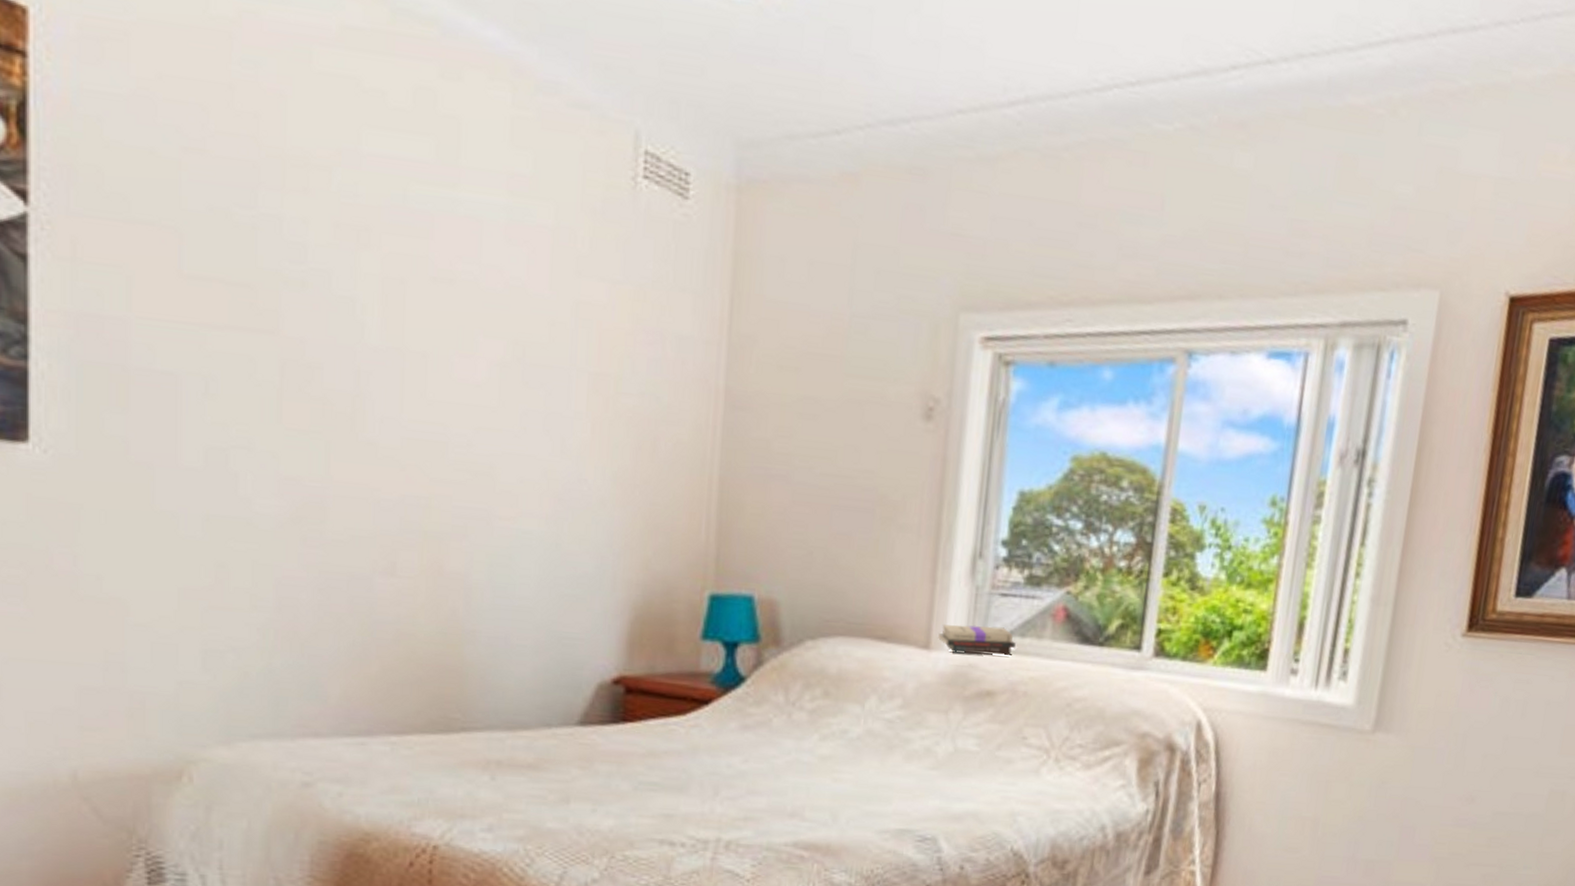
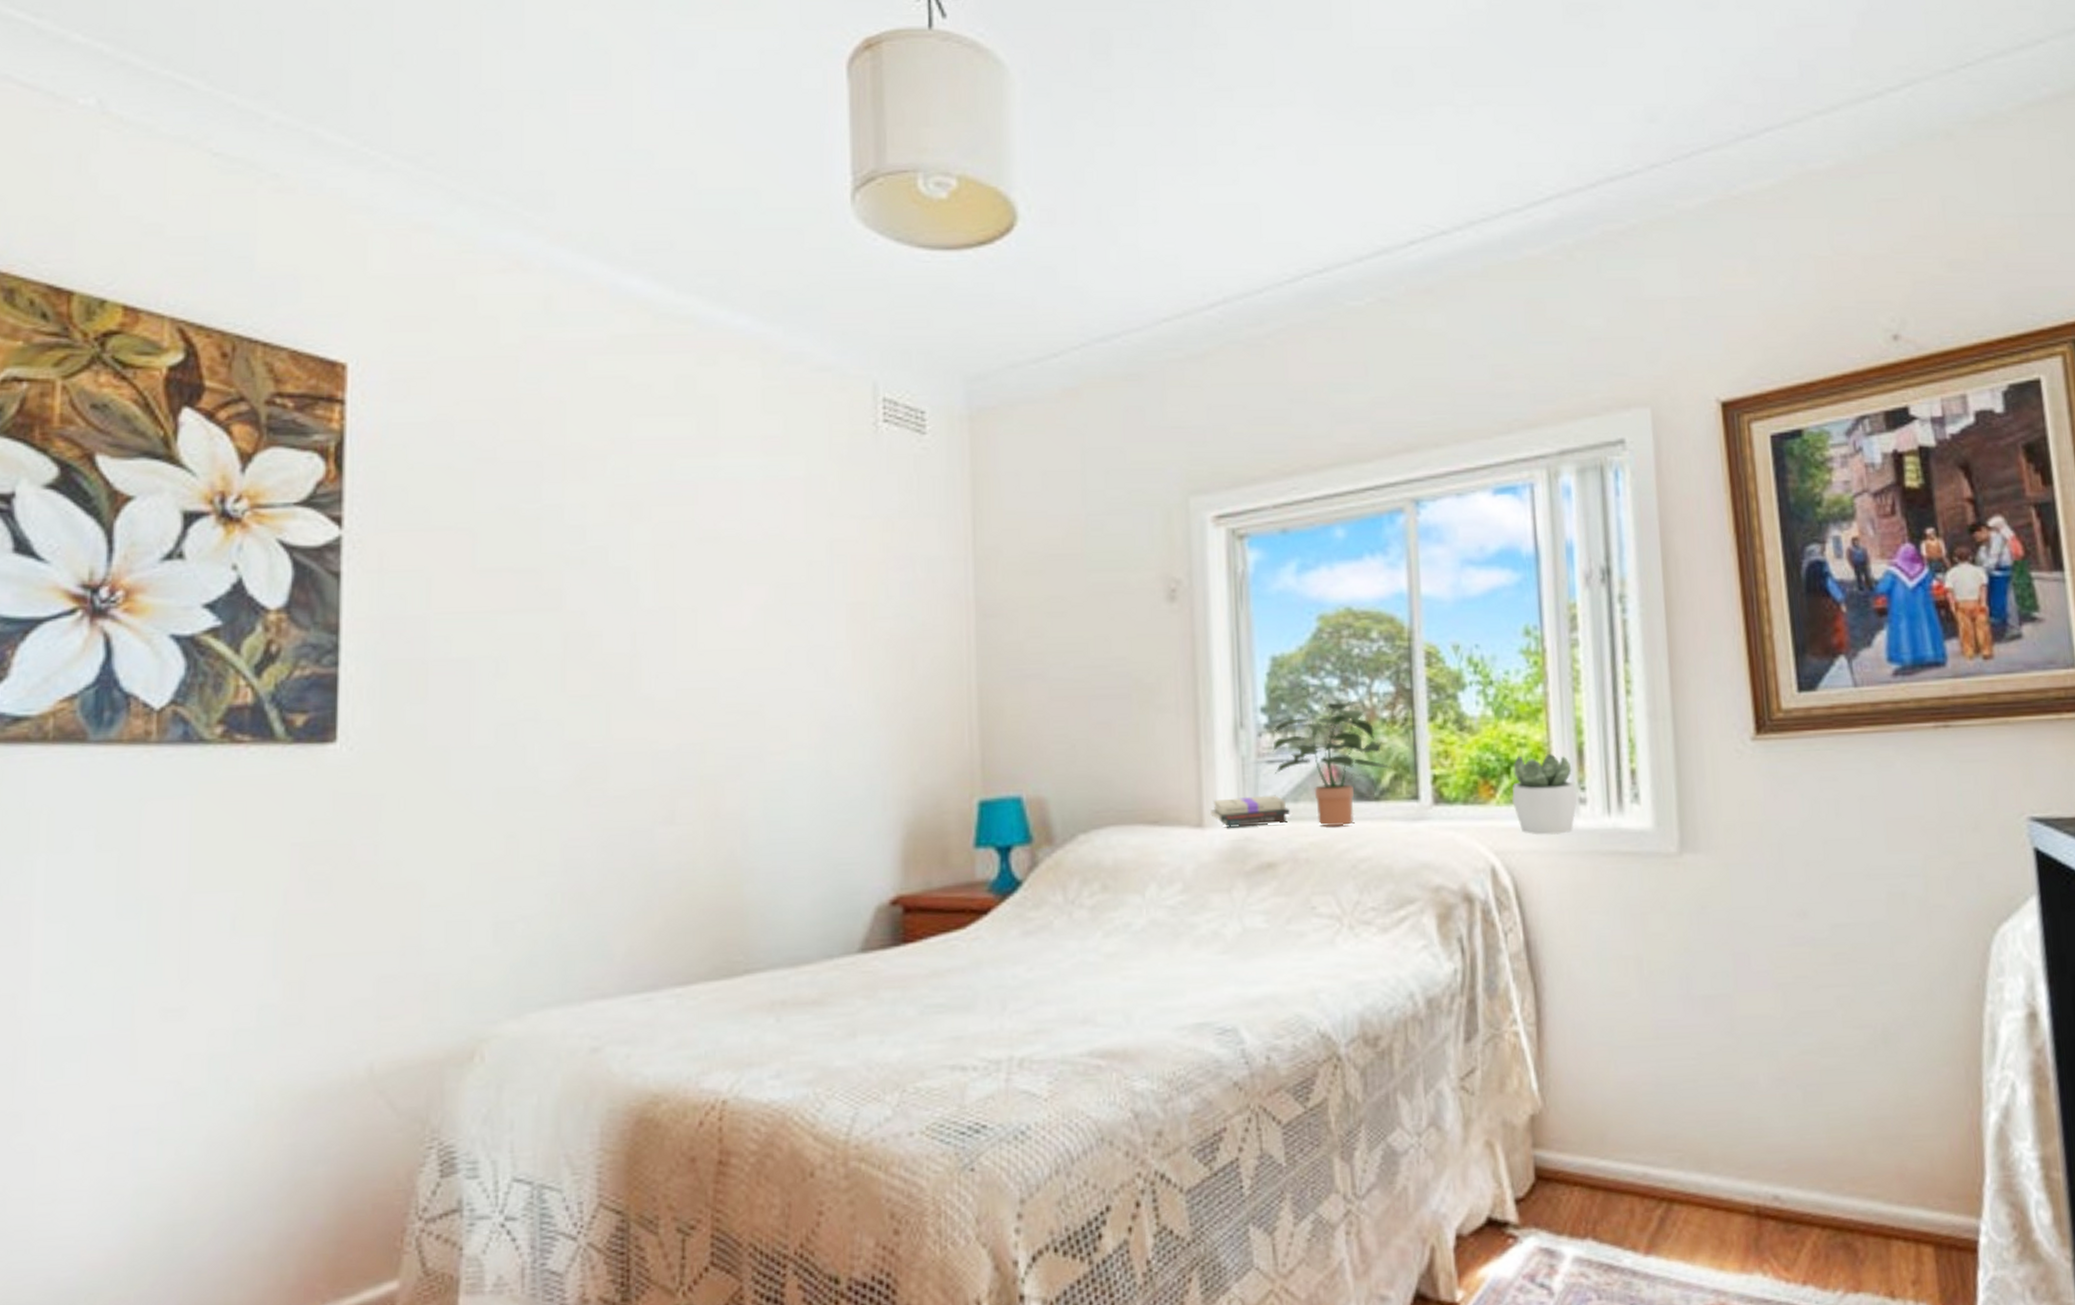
potted plant: none [1006,544,1121,666] -> present [1273,700,1393,826]
succulent plant: none [1228,621,1290,700] -> present [1512,754,1578,835]

